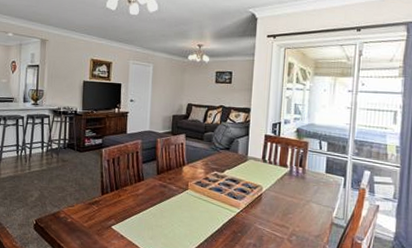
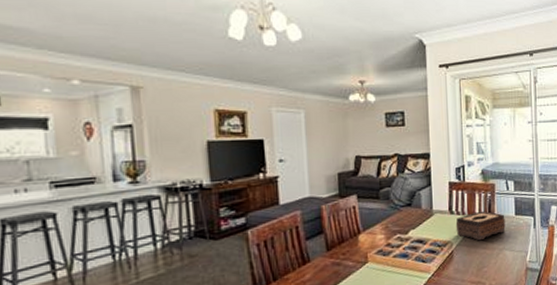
tissue box: none [266,164,315,190] -> present [455,211,506,241]

